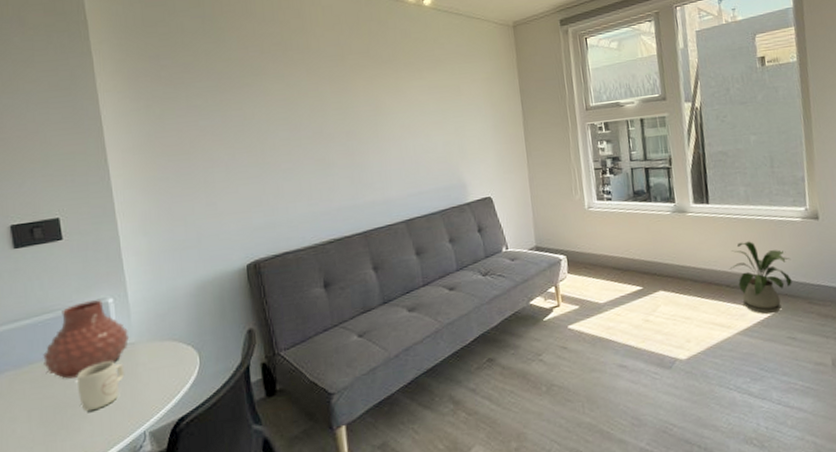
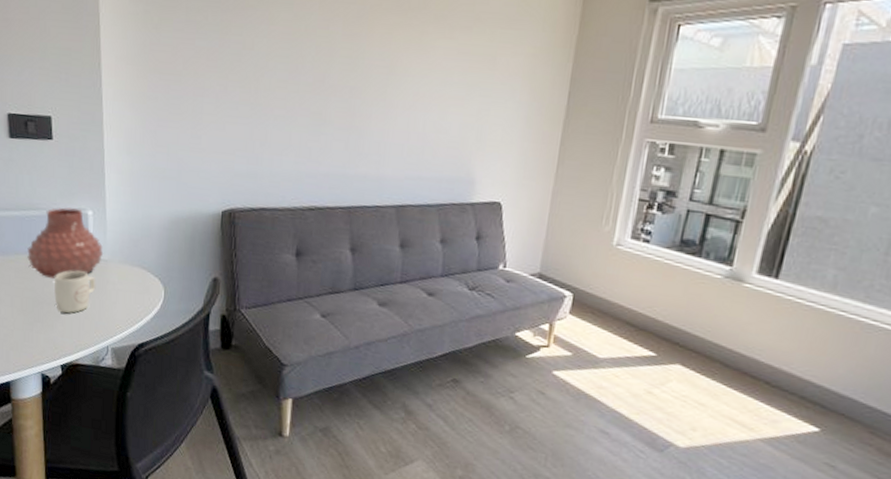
house plant: present [729,241,792,315] -> none [777,336,867,432]

